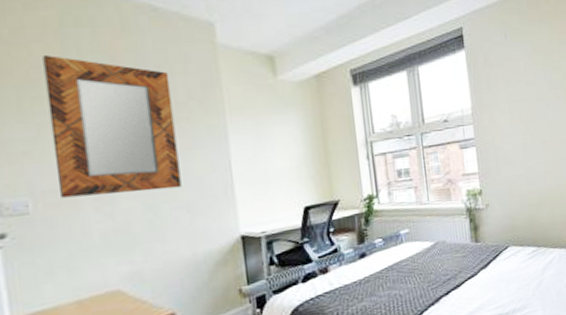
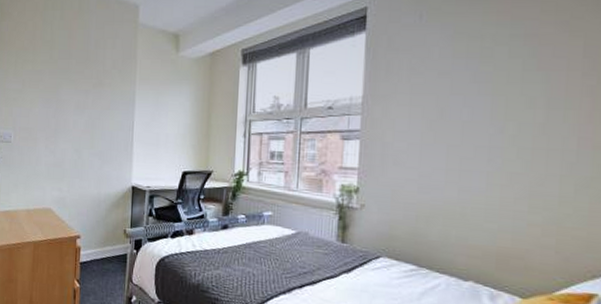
home mirror: present [42,55,182,198] -> none [28,31,103,139]

